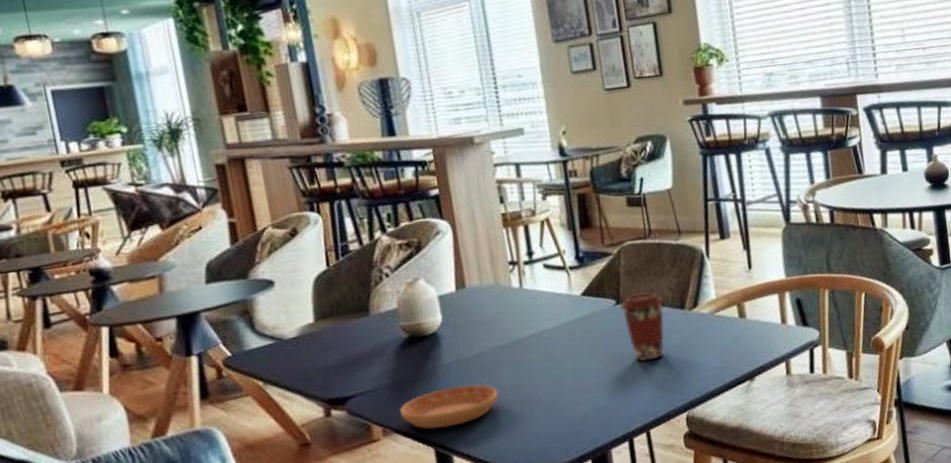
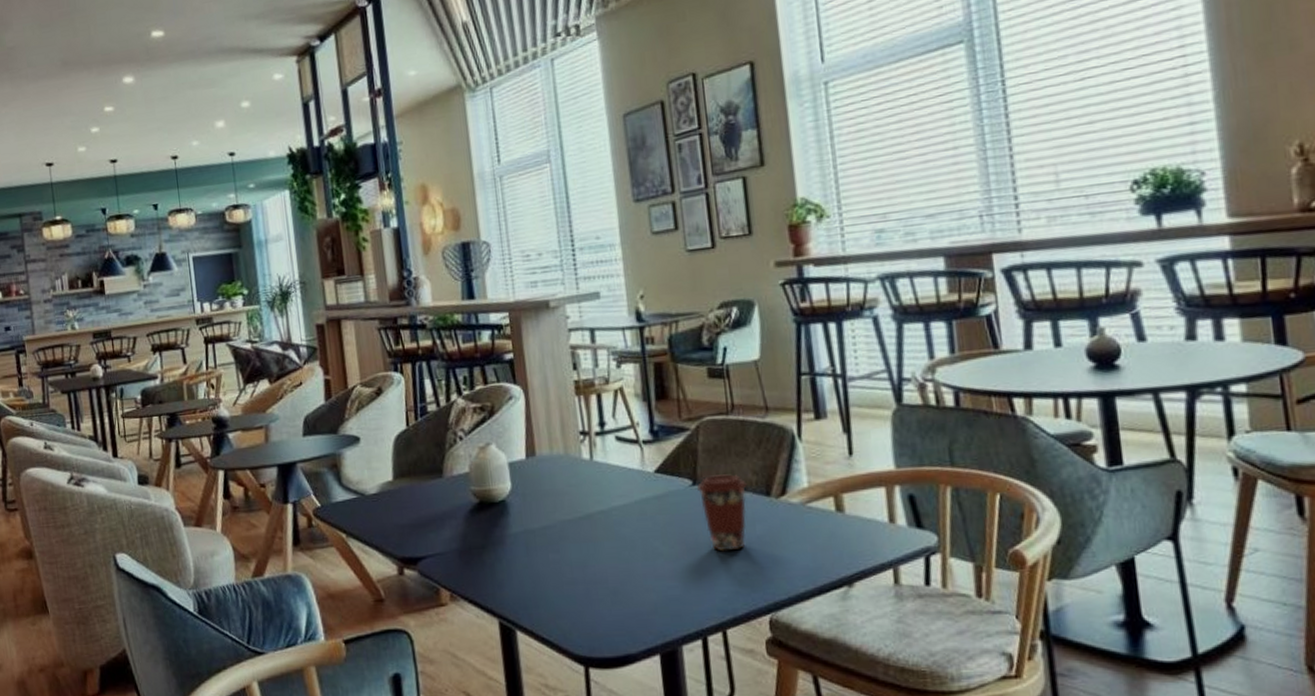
saucer: present [400,384,499,429] -> none [467,557,565,600]

